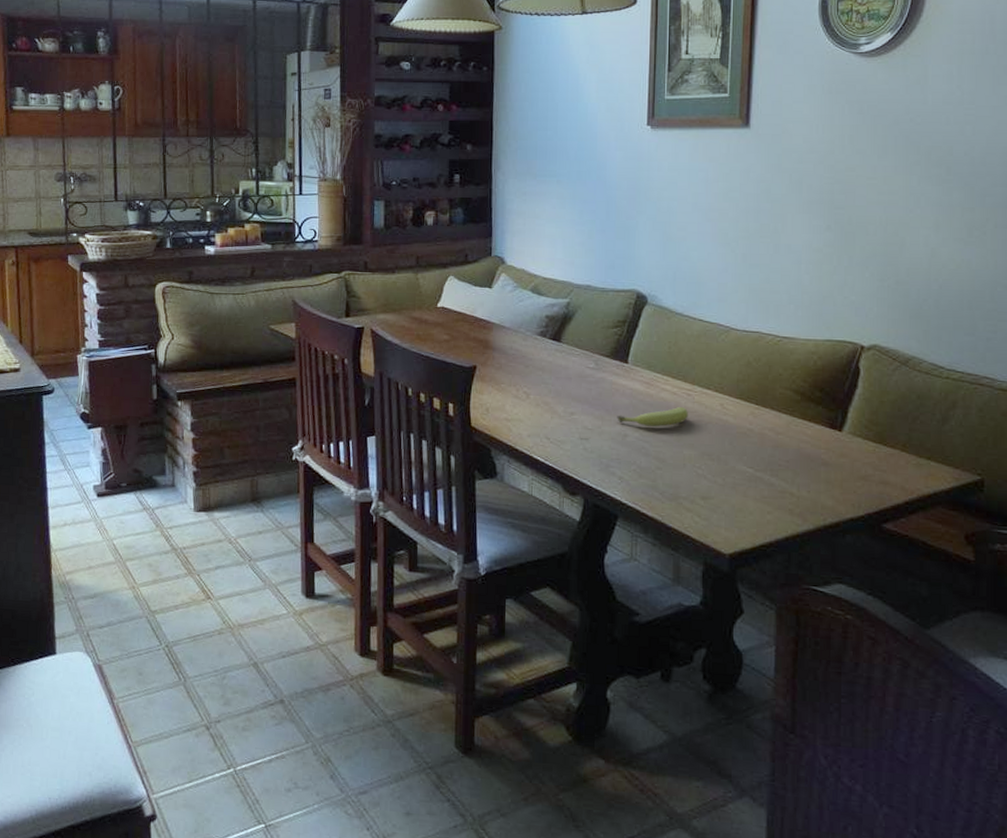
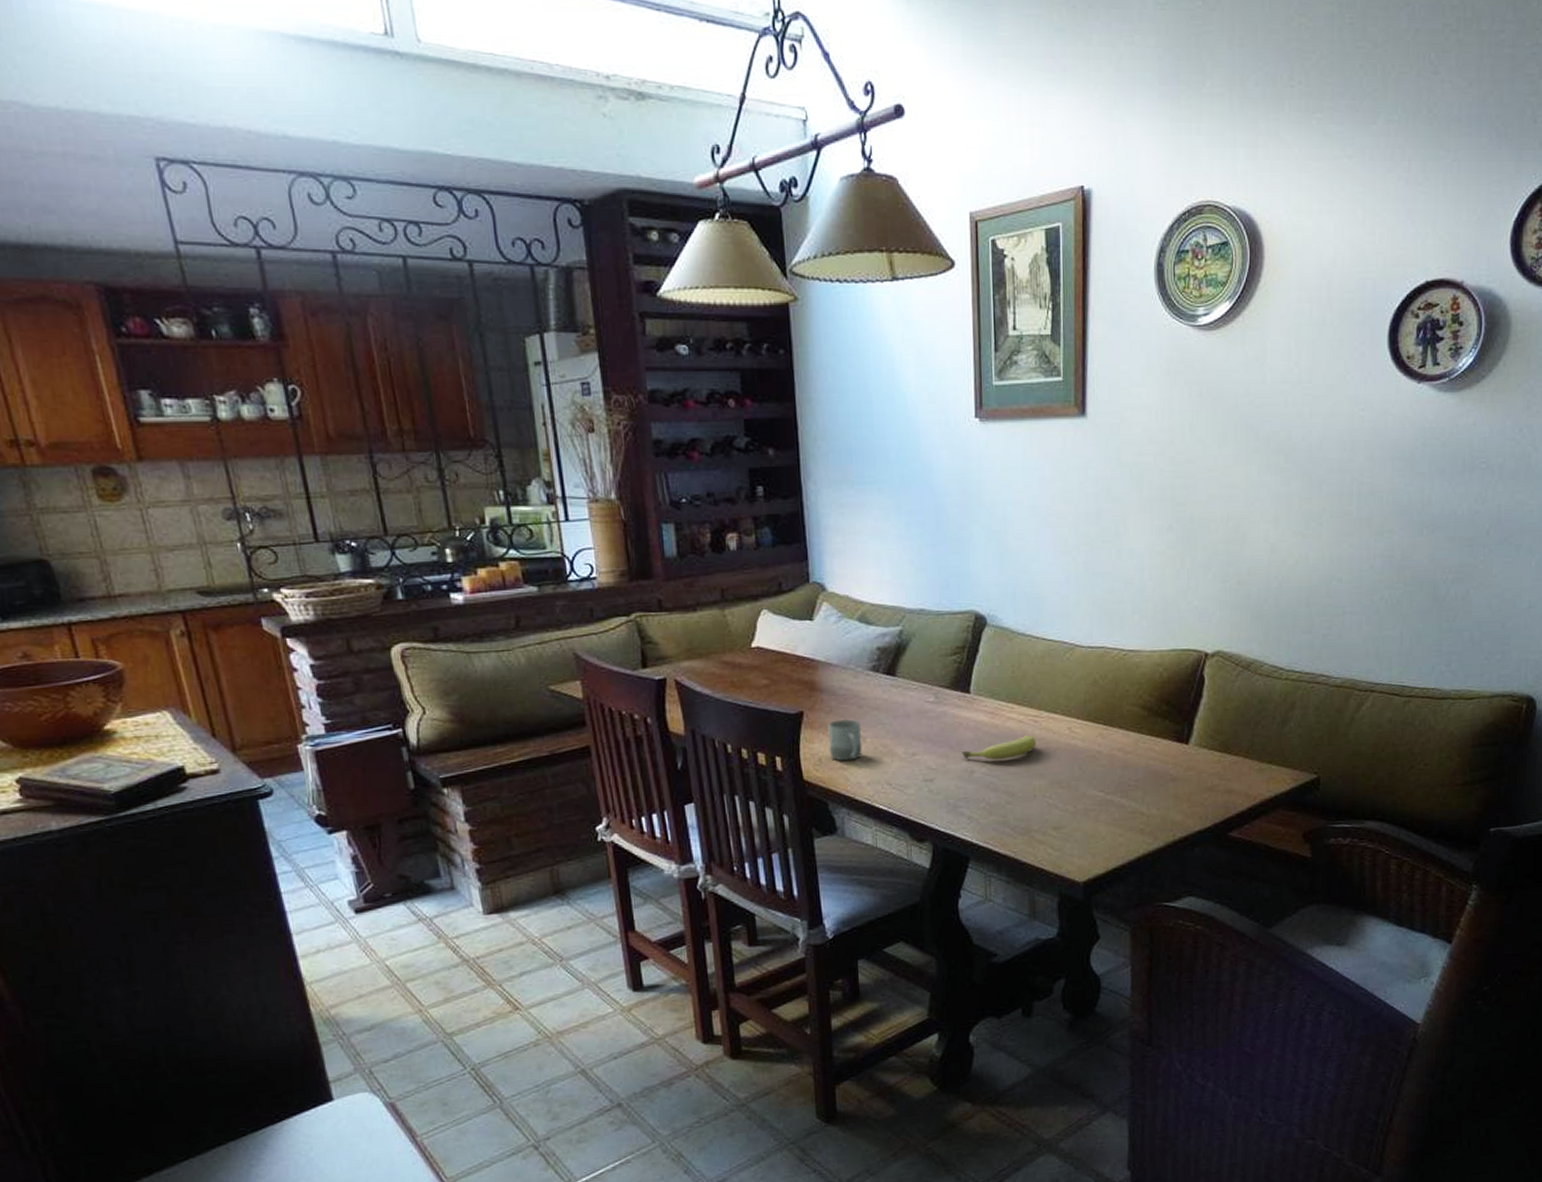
cup: none [496,376,527,414] -> present [828,719,863,761]

